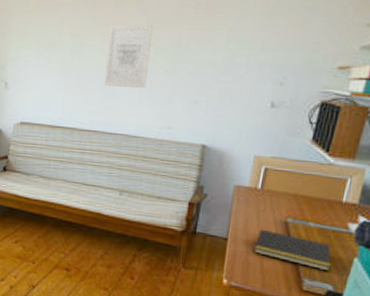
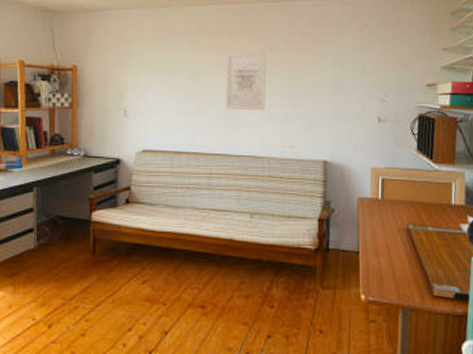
notepad: present [254,229,331,272] -> none [385,238,454,274]

